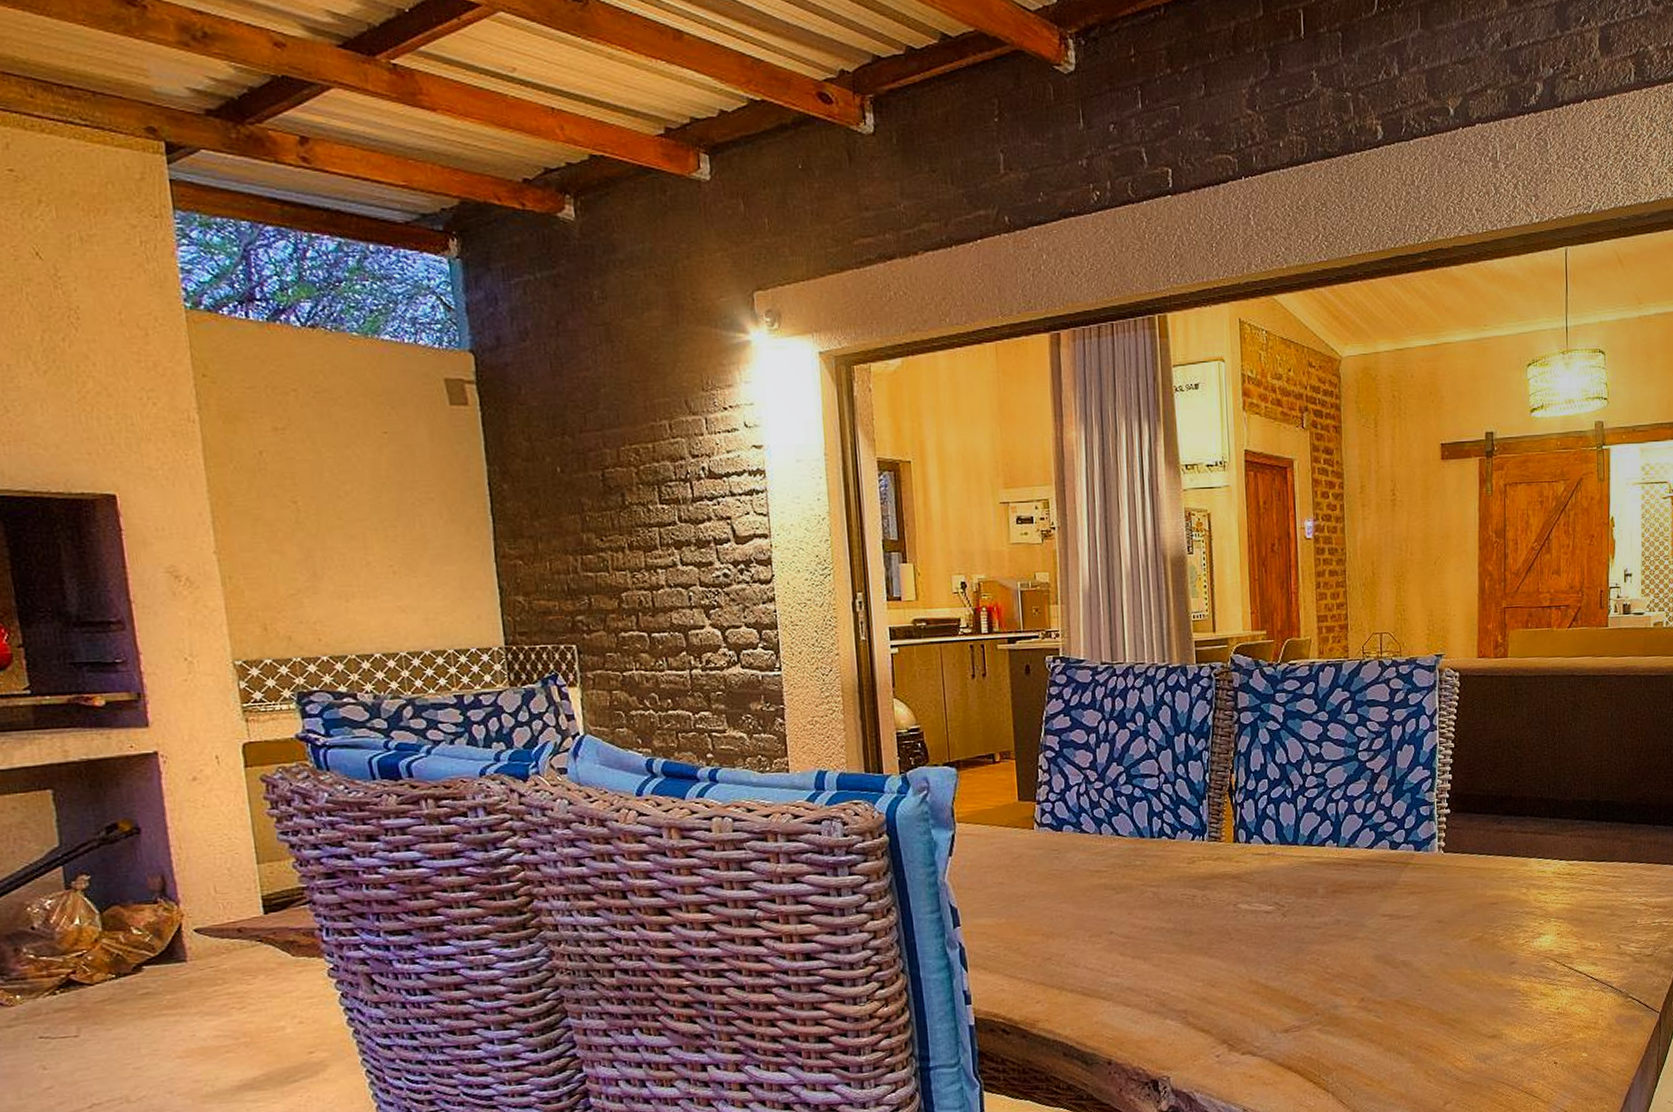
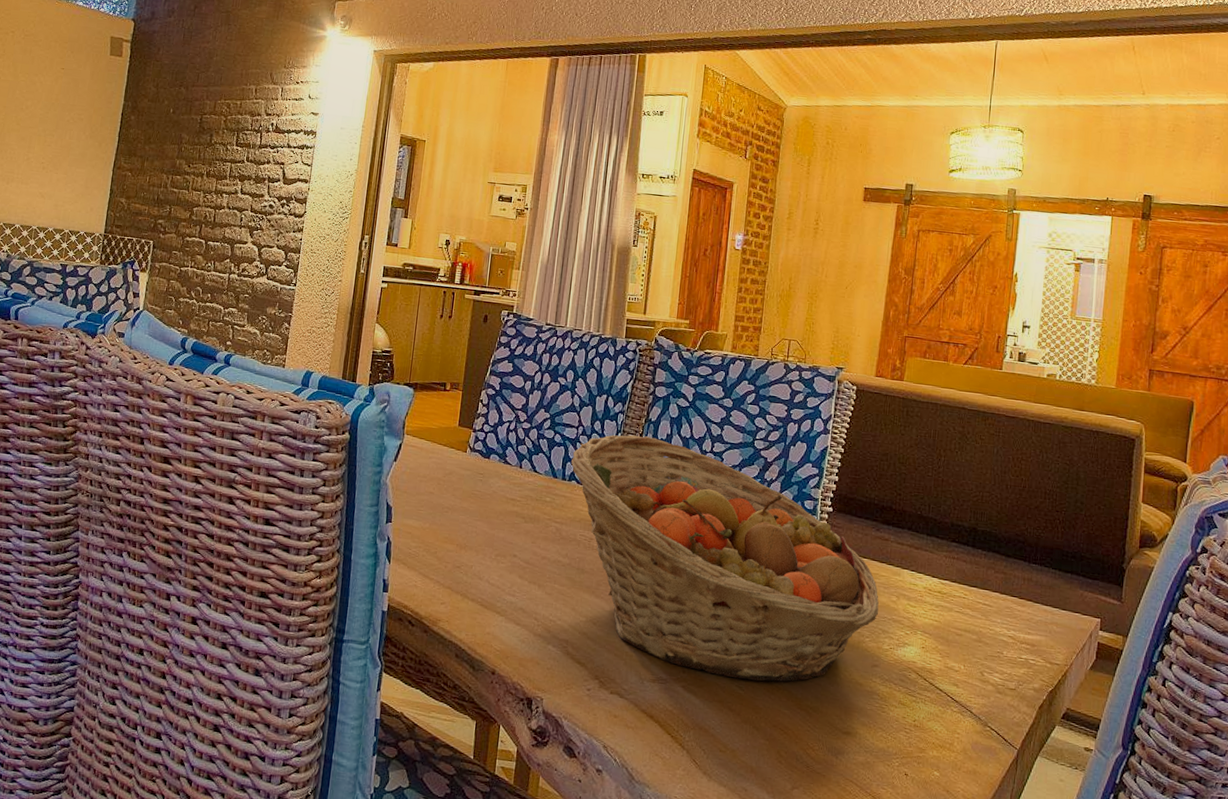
fruit basket: none [1158,770,1511,1010] -> present [571,435,879,682]

